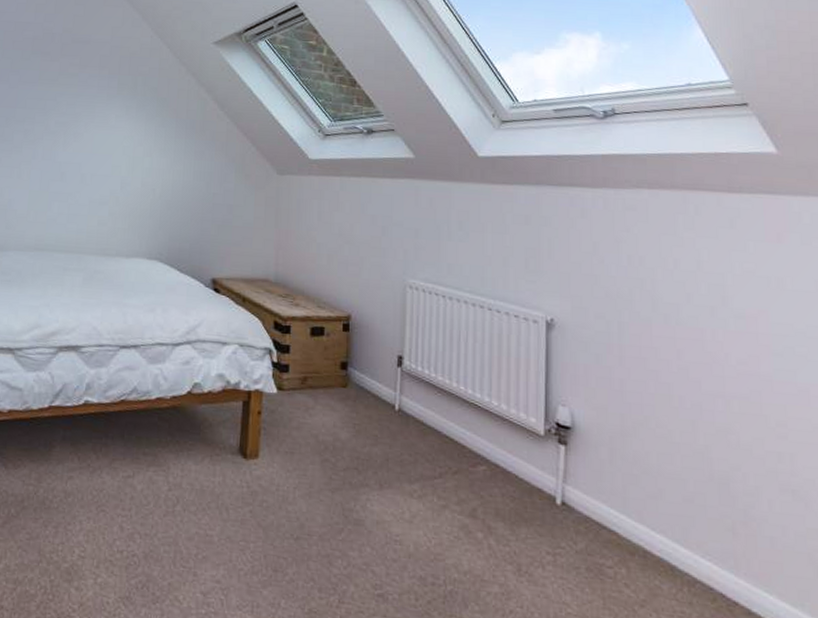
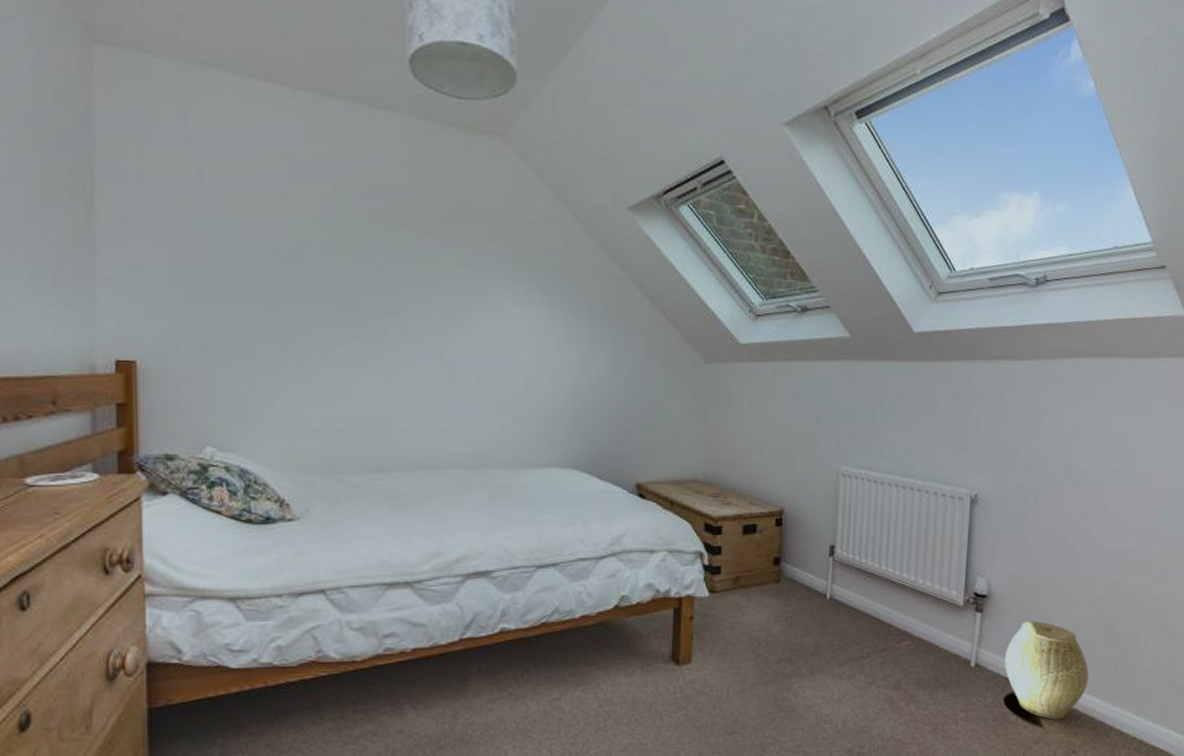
woven basket: none [595,462,701,583] -> present [1004,621,1089,720]

